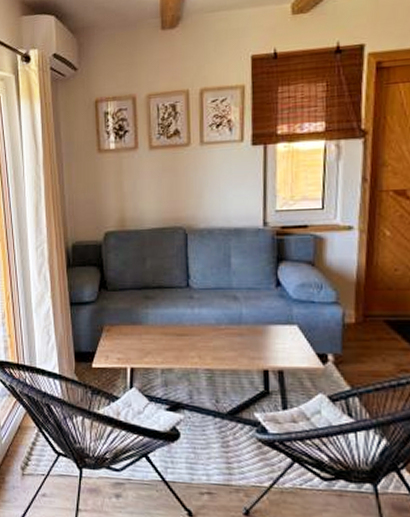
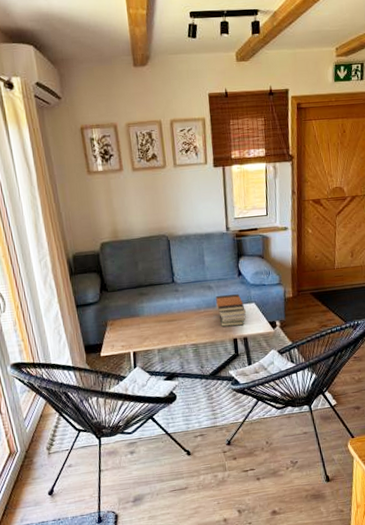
book stack: none [241,309,285,354] -> present [215,294,247,327]

